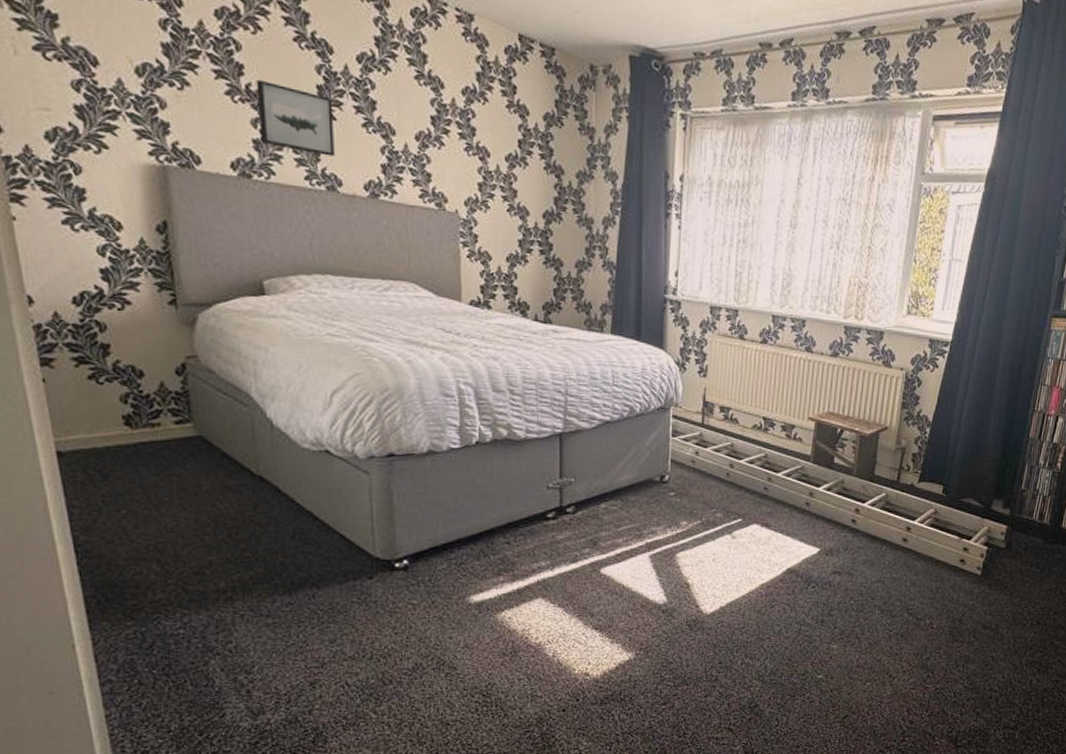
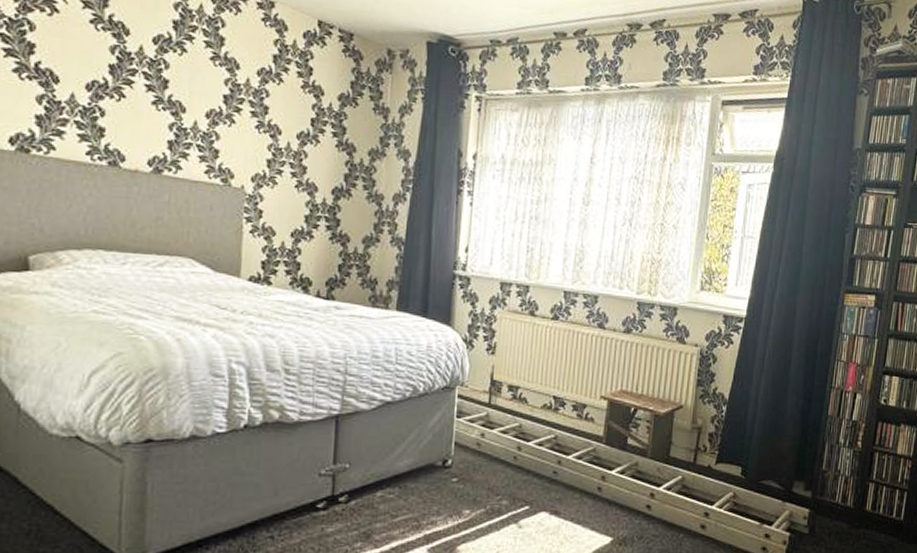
wall art: present [256,79,334,157] -> none [44,58,124,133]

